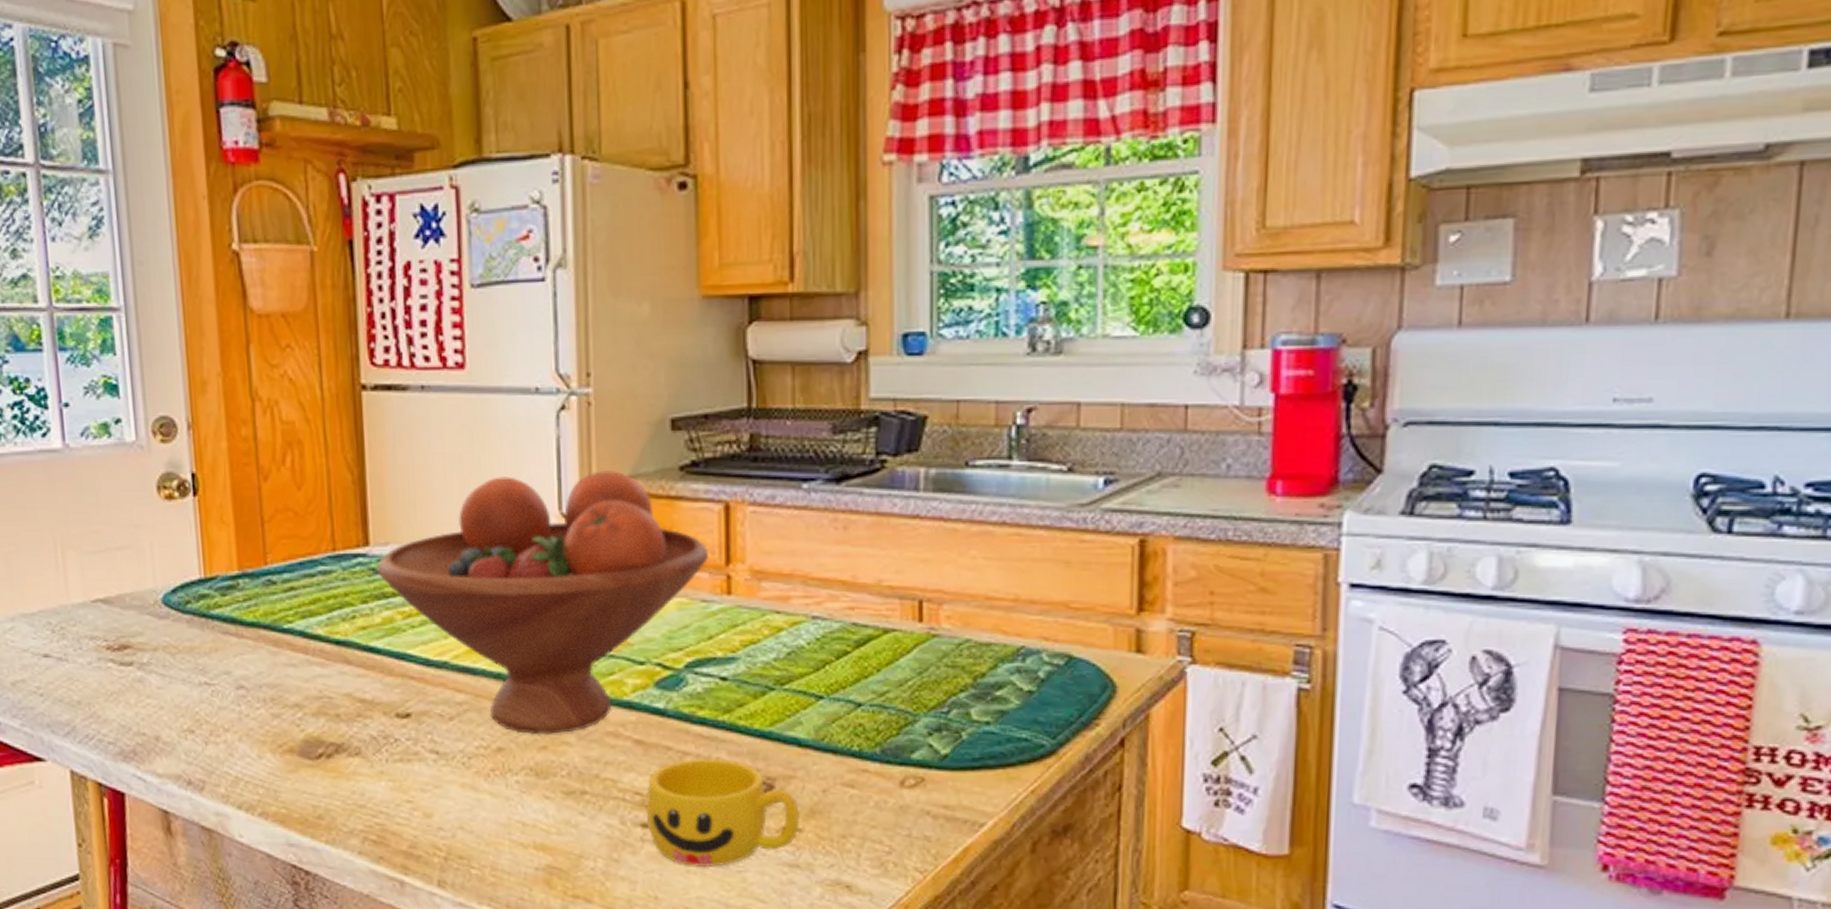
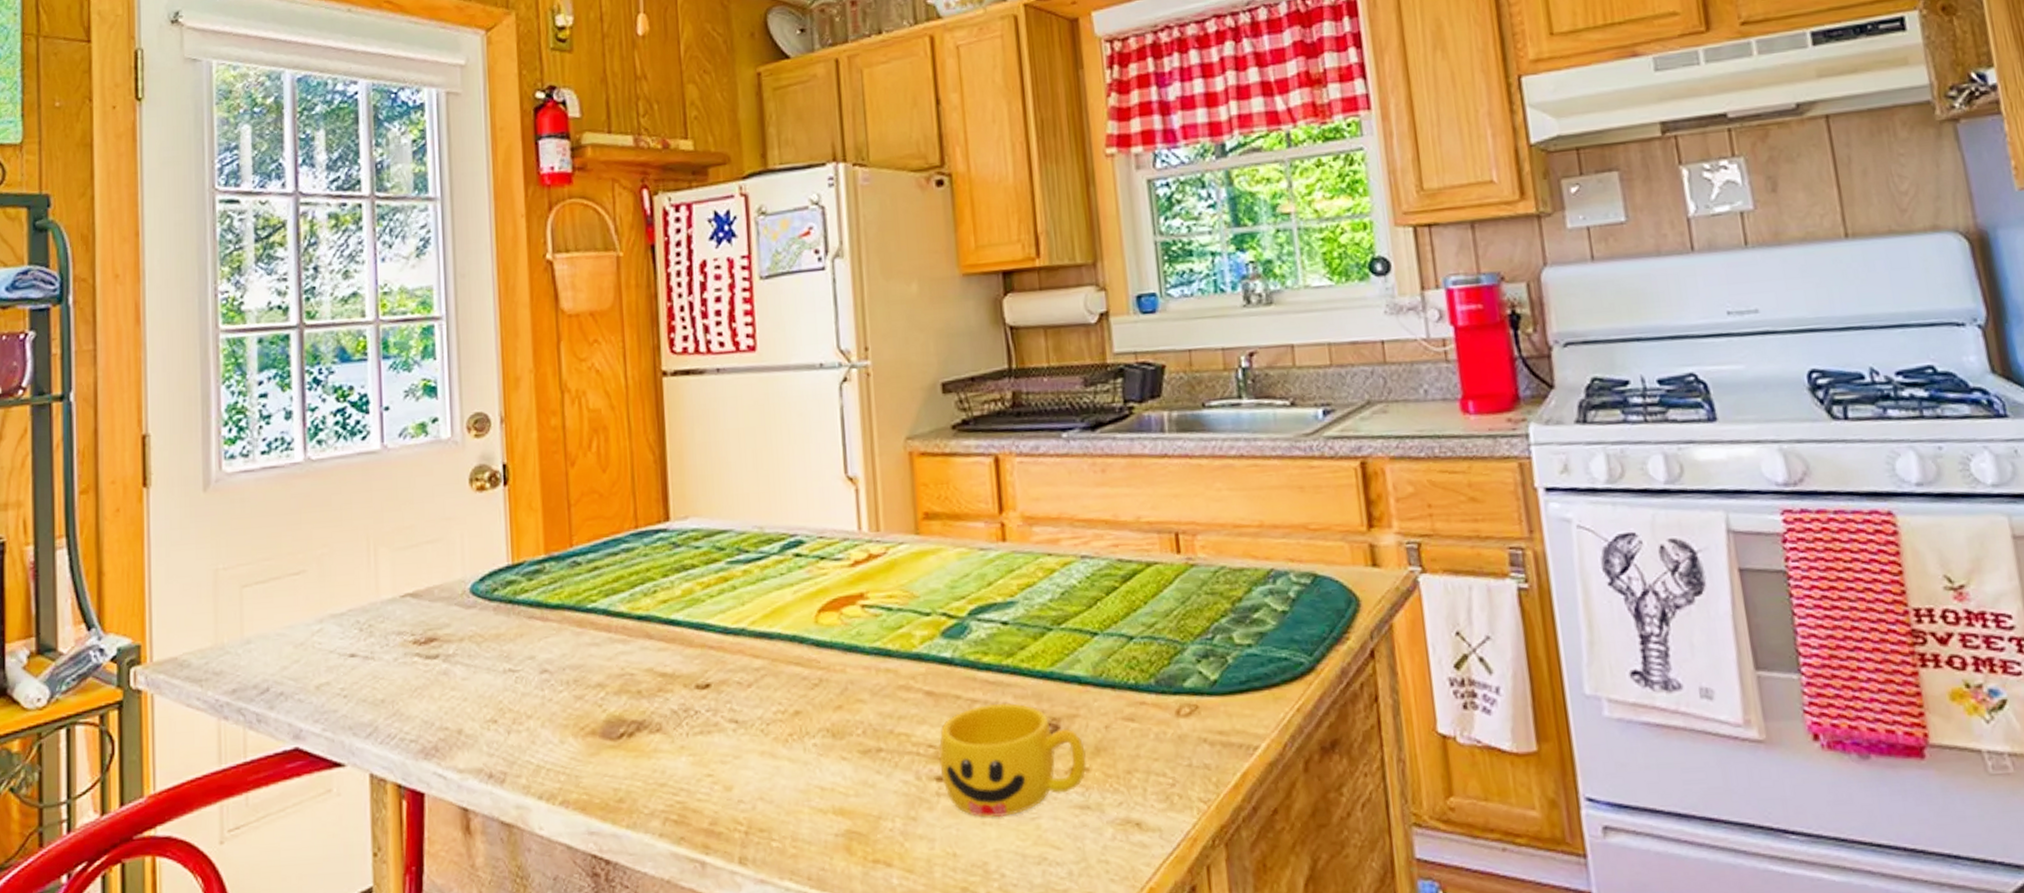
fruit bowl: present [378,471,708,734] -> none [678,433,983,695]

